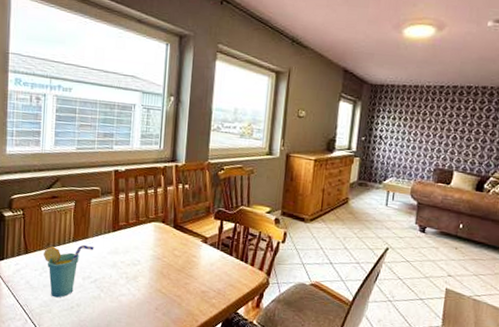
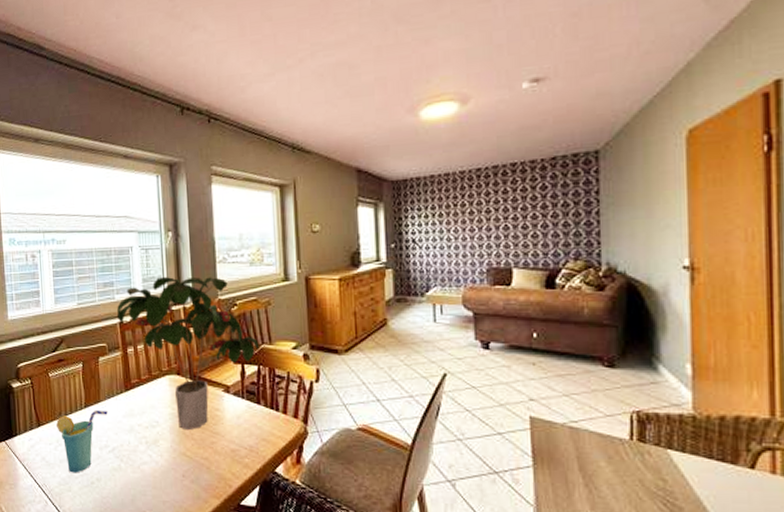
potted plant: none [113,136,239,271] -> present [117,277,259,429]

